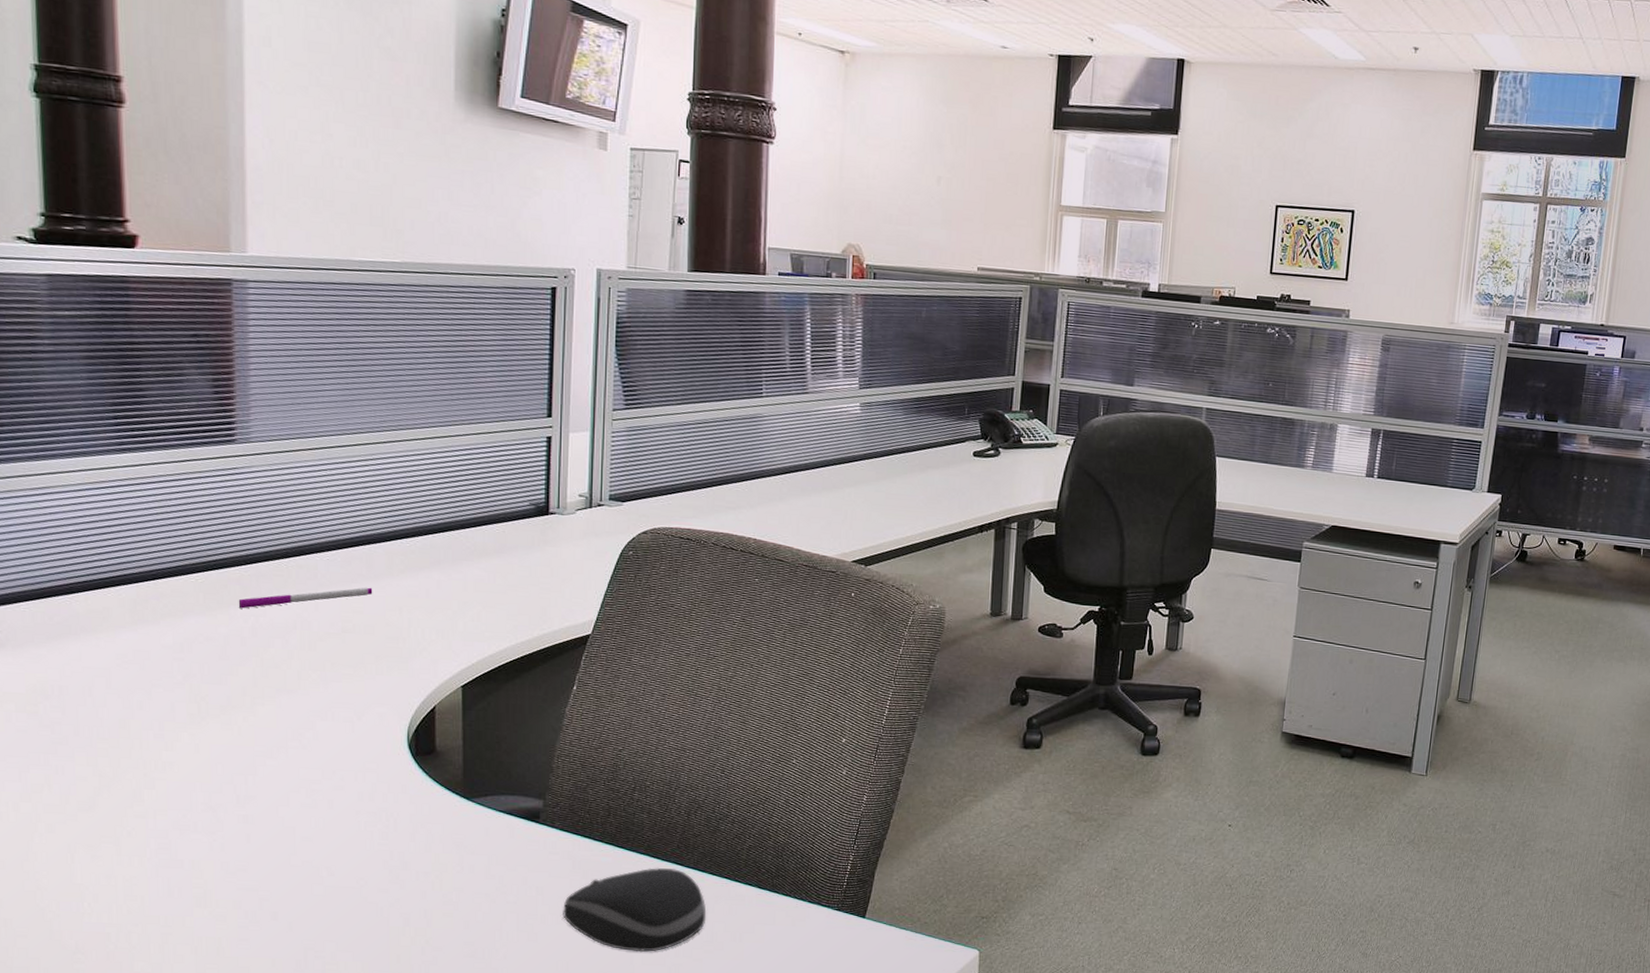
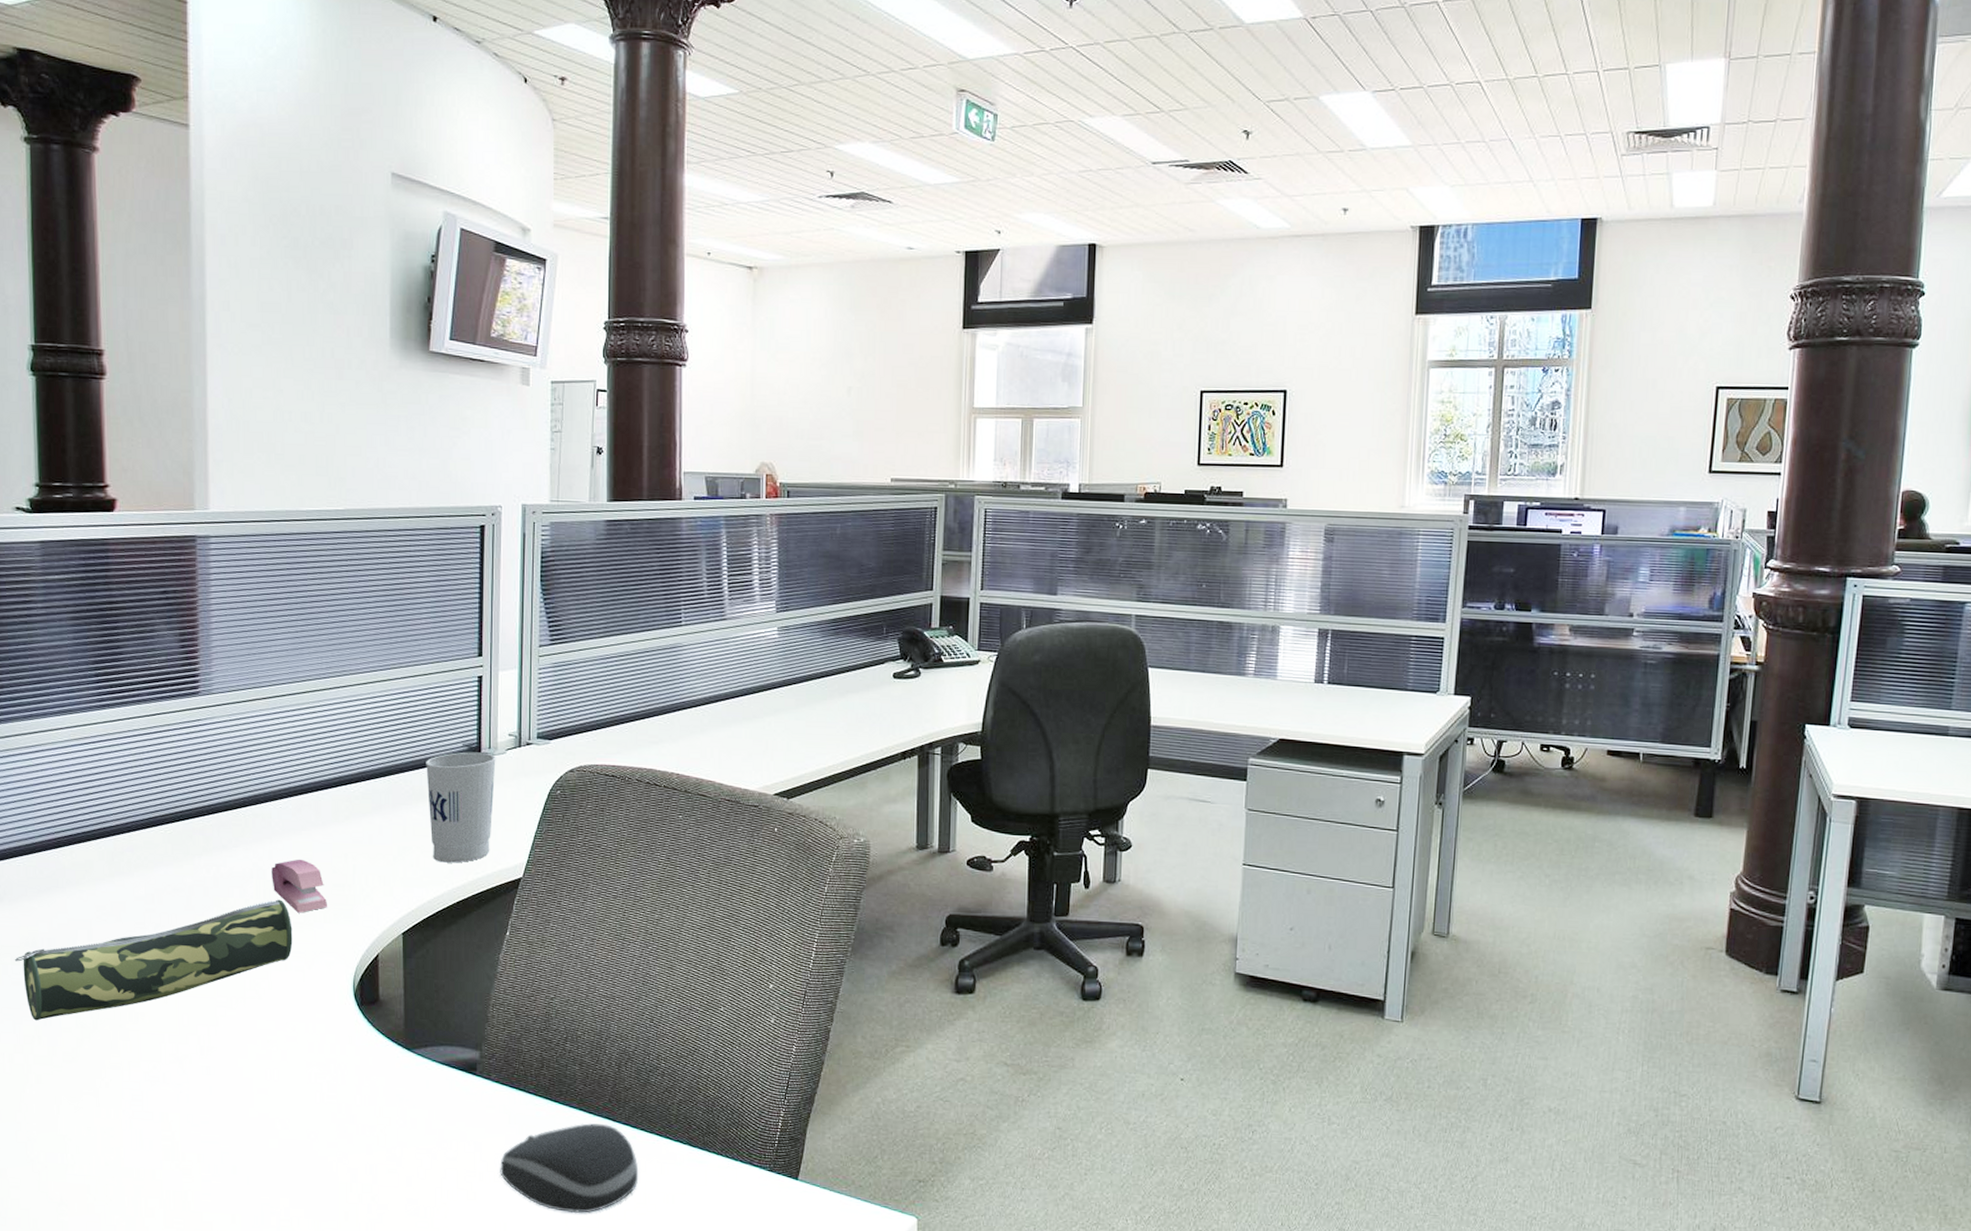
pencil case: none [19,650,341,769] -> present [14,899,293,1021]
pen: present [238,587,373,609] -> none [201,834,321,859]
stapler: none [317,611,381,665] -> present [271,859,328,913]
cup: none [489,510,565,619] -> present [426,752,496,863]

